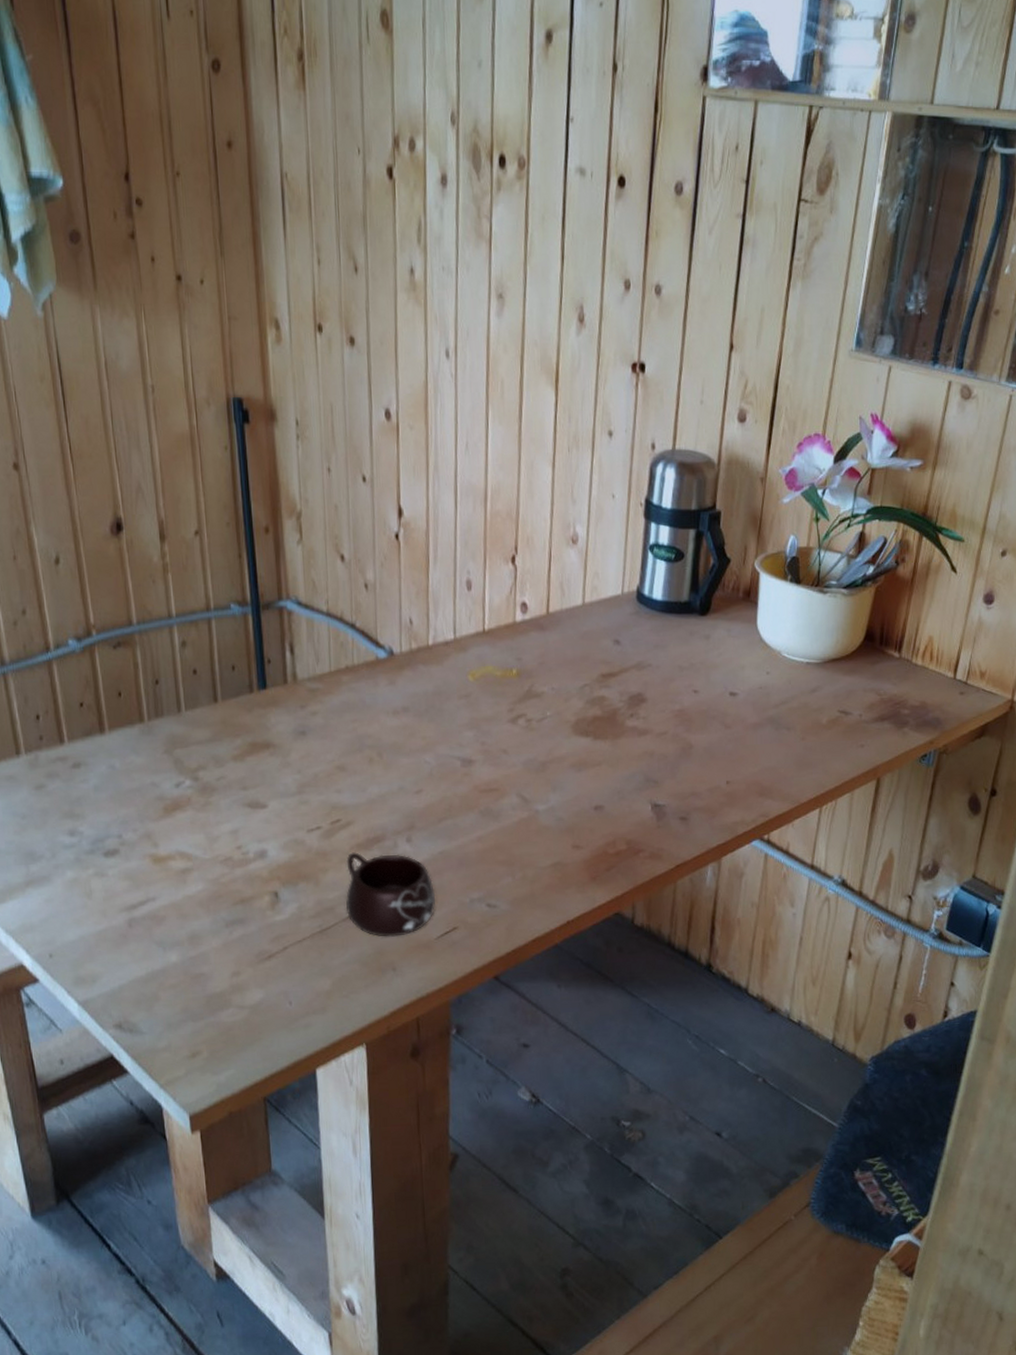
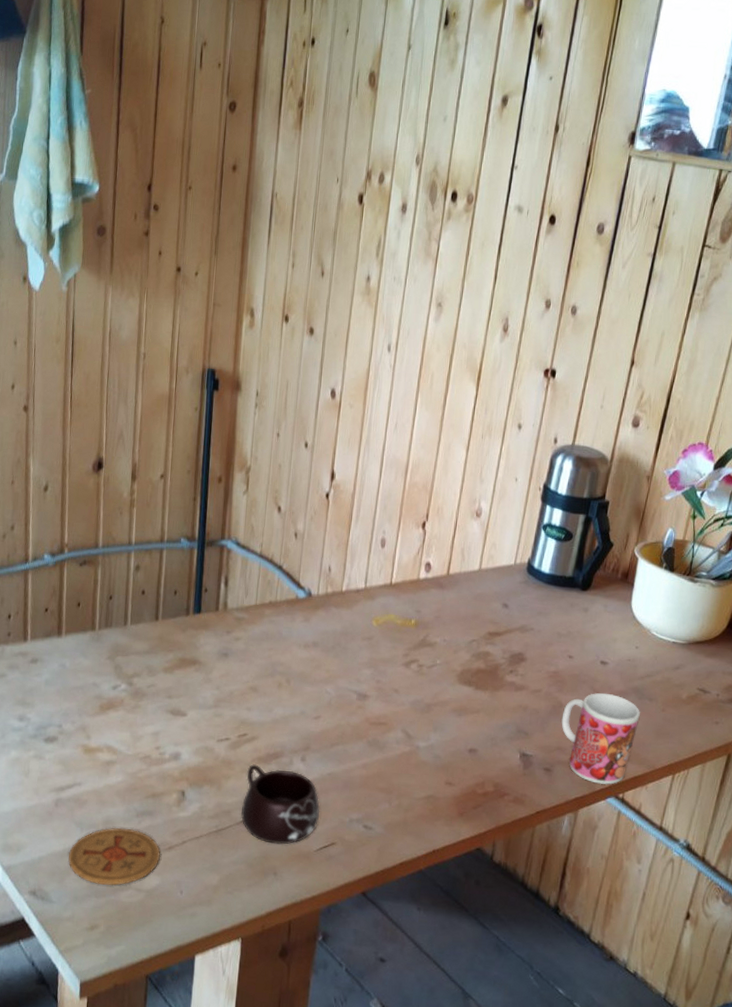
coaster: none [152,941,261,1008] -> present [68,827,161,886]
mug: none [693,727,778,827] -> present [561,693,640,785]

